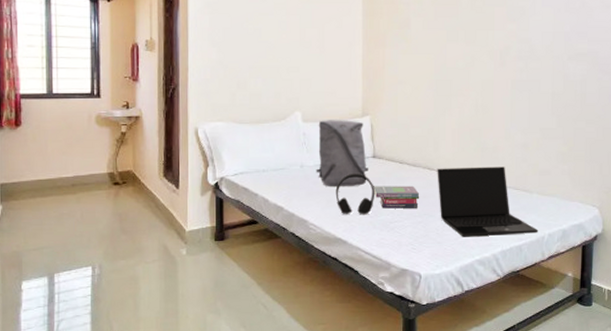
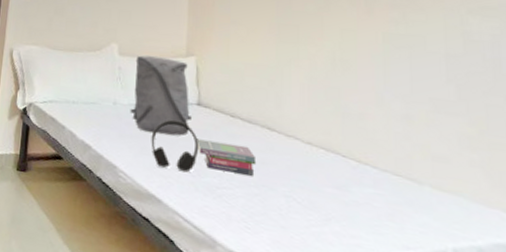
laptop: present [437,166,539,237] -> none [280,130,436,244]

